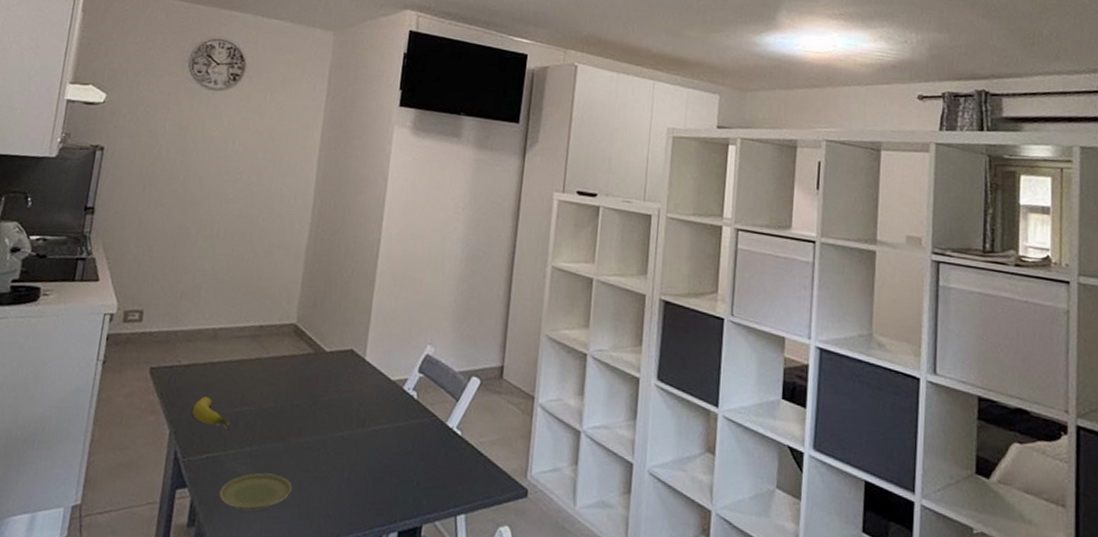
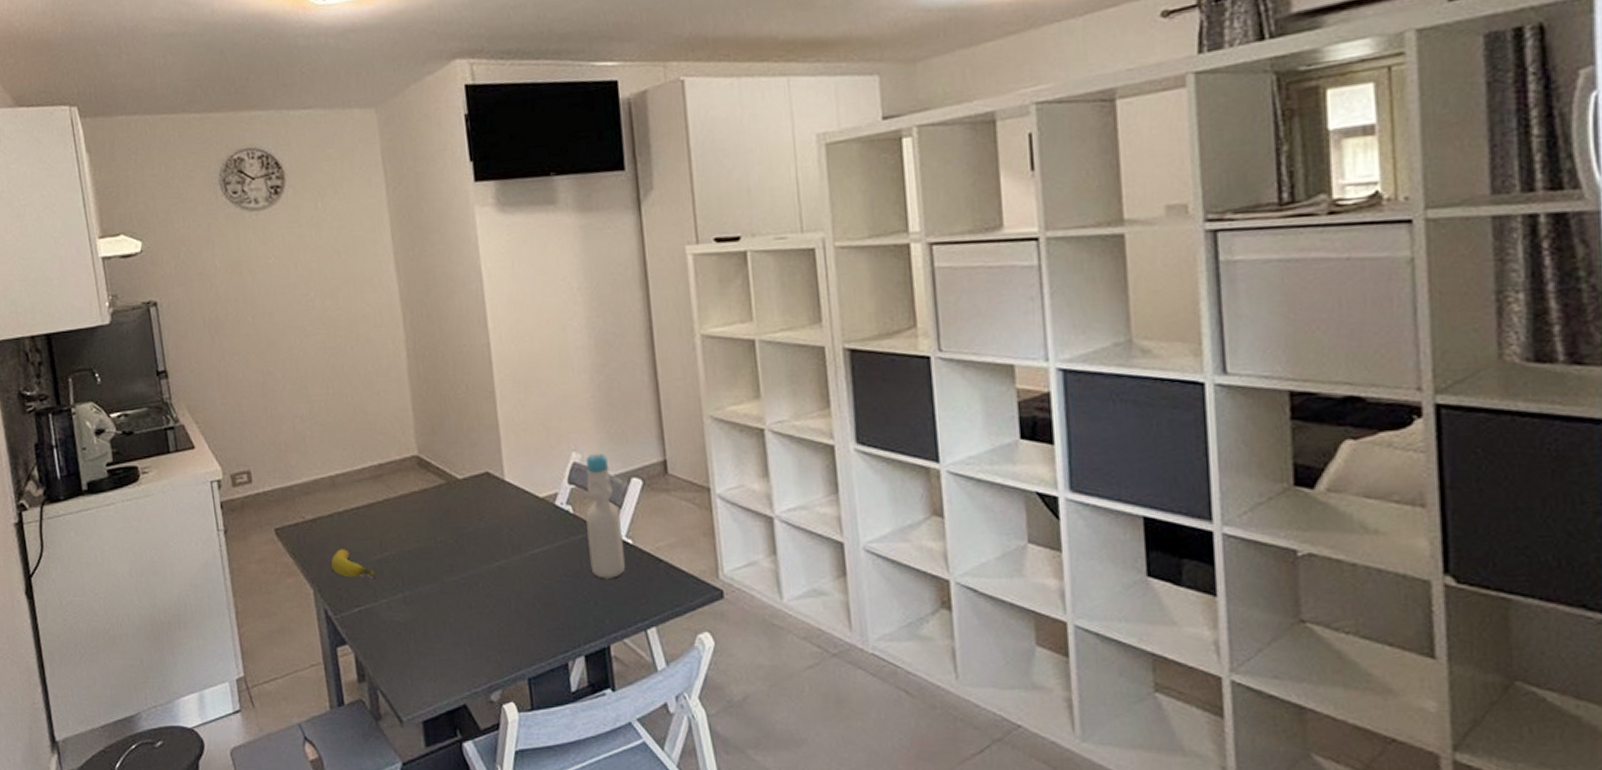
plate: present [219,473,293,511] -> none [382,617,459,658]
bottle: none [421,349,456,464] -> present [585,452,626,579]

